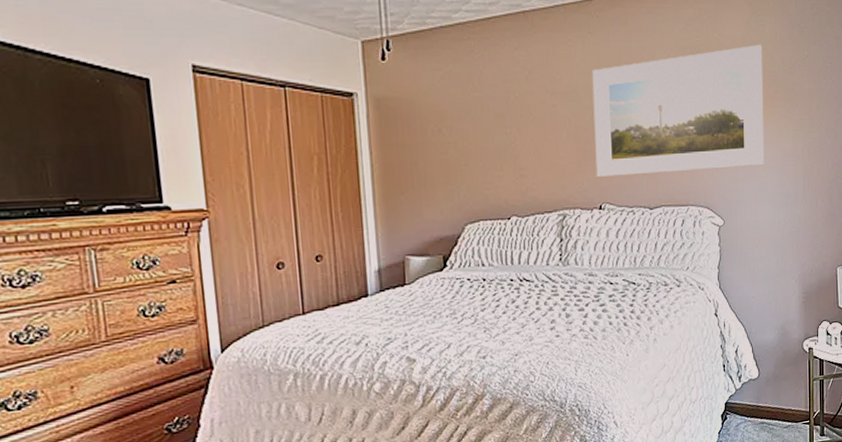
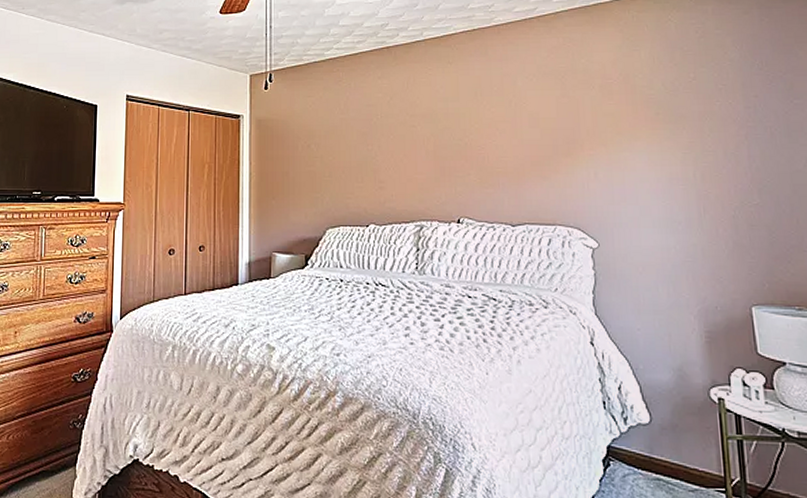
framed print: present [592,44,765,178] -> none [451,68,647,193]

